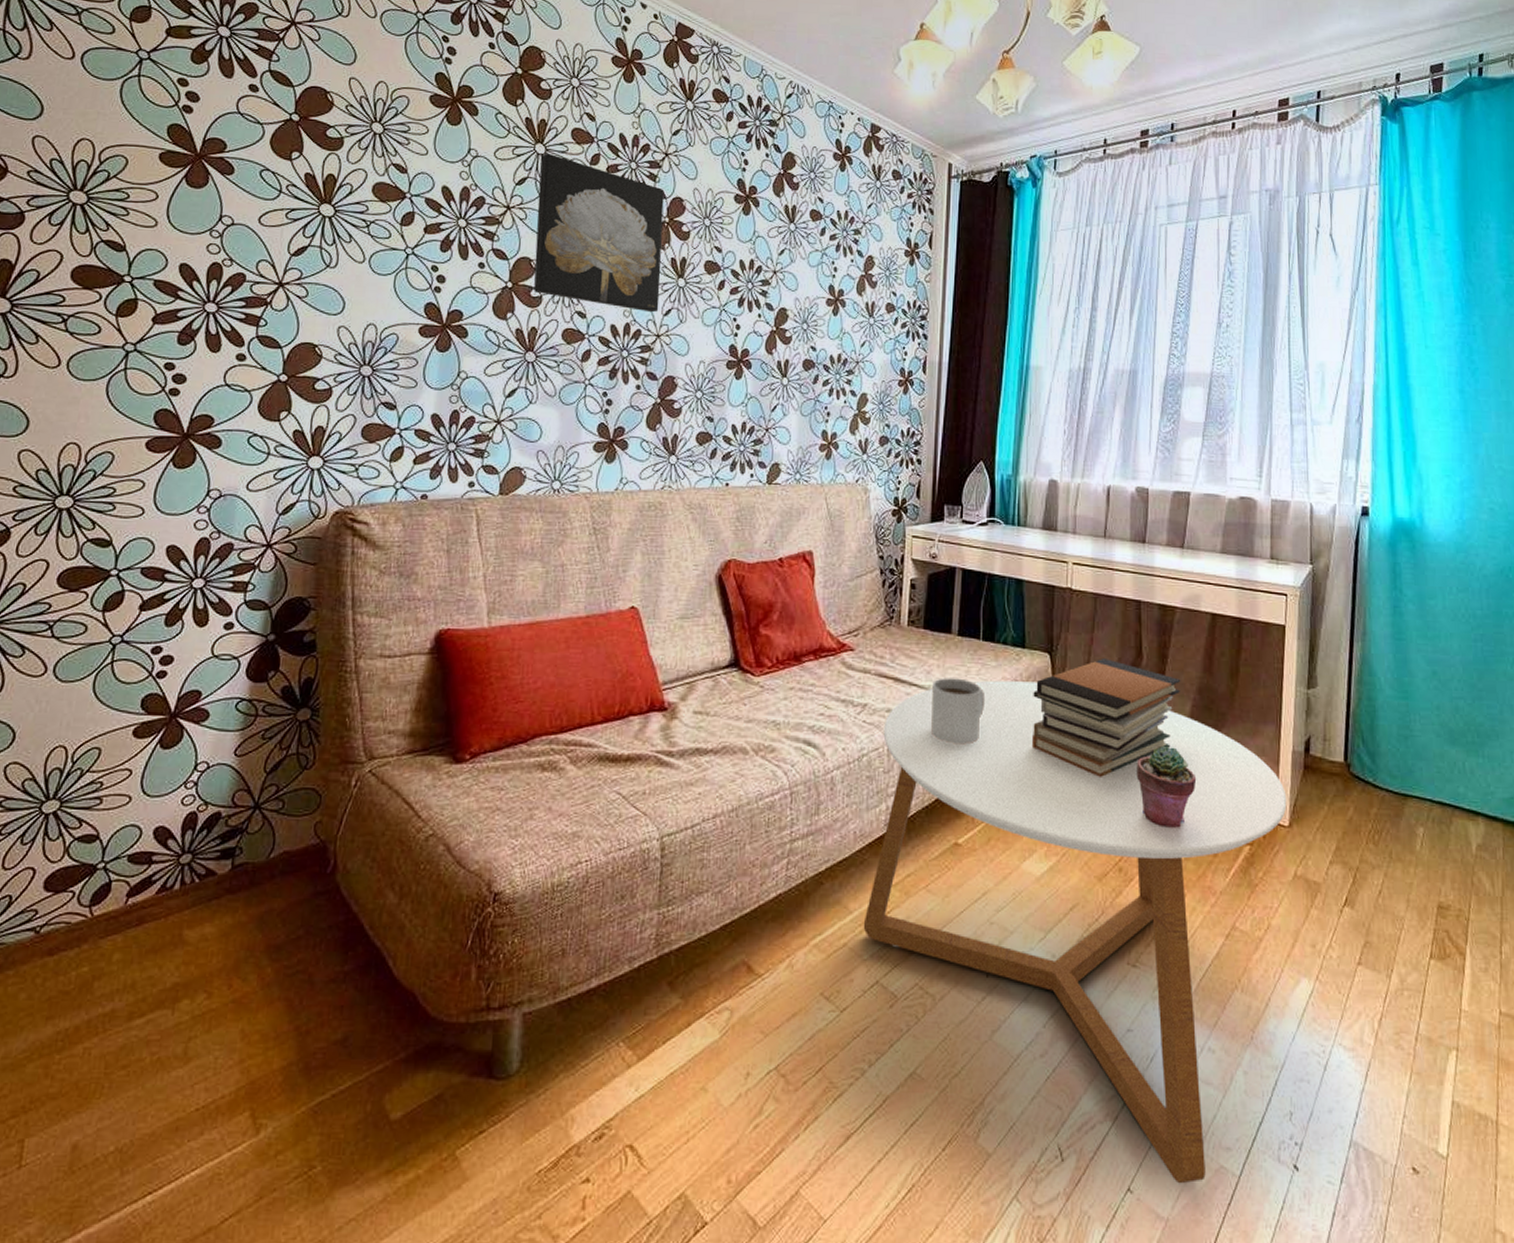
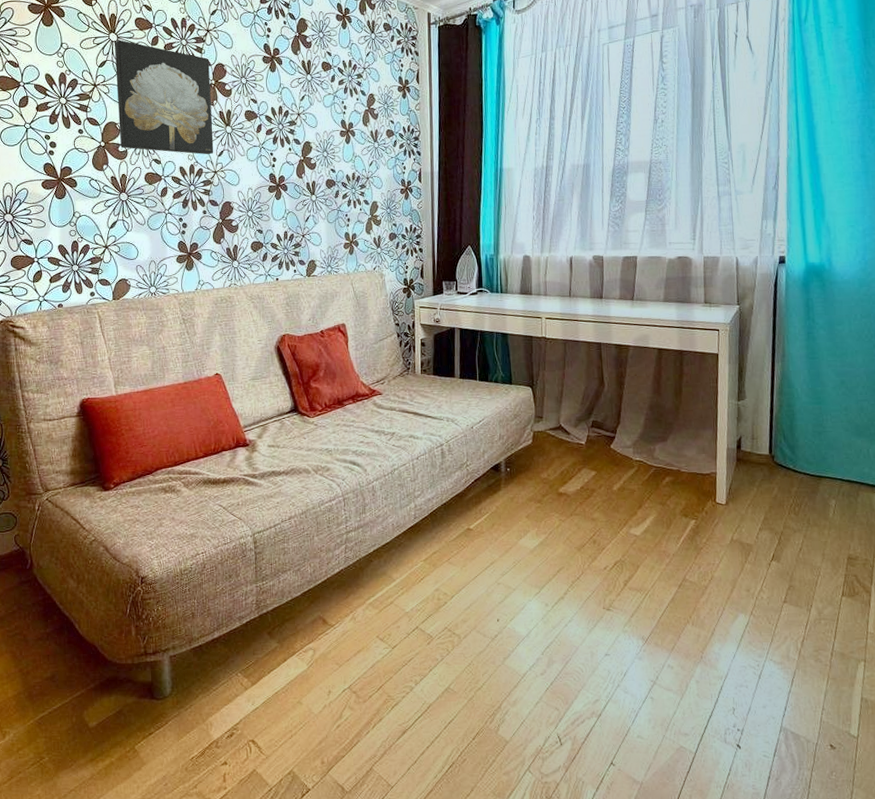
coffee table: present [863,680,1287,1184] -> none [404,409,724,759]
mug: present [930,678,986,745] -> none [442,410,484,458]
book stack: present [1031,658,1181,777] -> none [520,388,636,476]
potted succulent: present [1136,747,1197,828] -> none [603,451,651,510]

